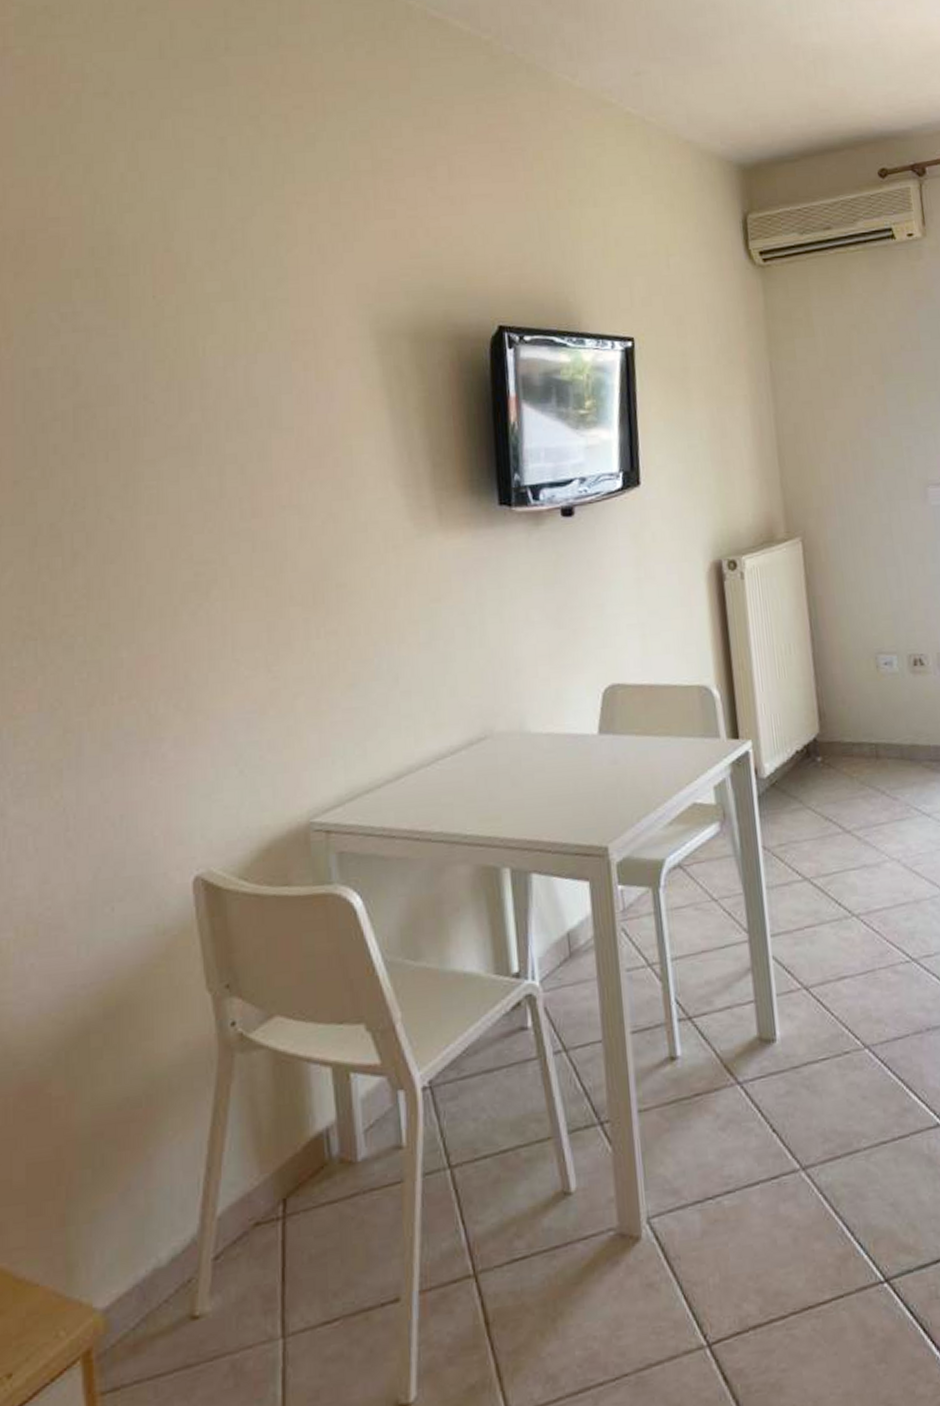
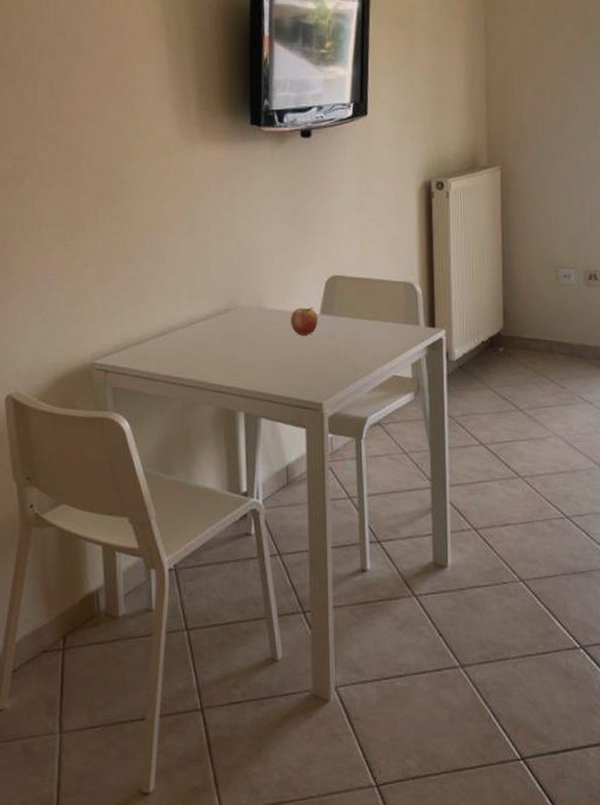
fruit: none [562,726,597,763] -> present [291,307,319,335]

